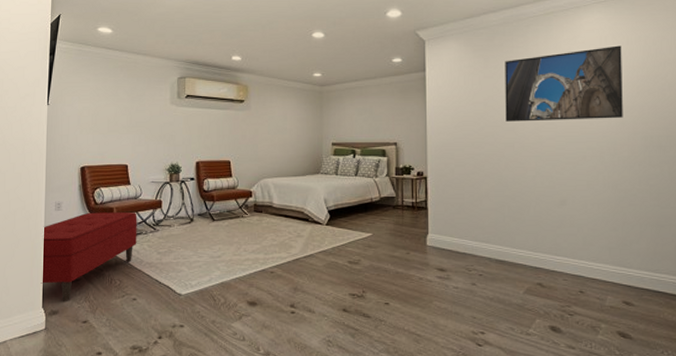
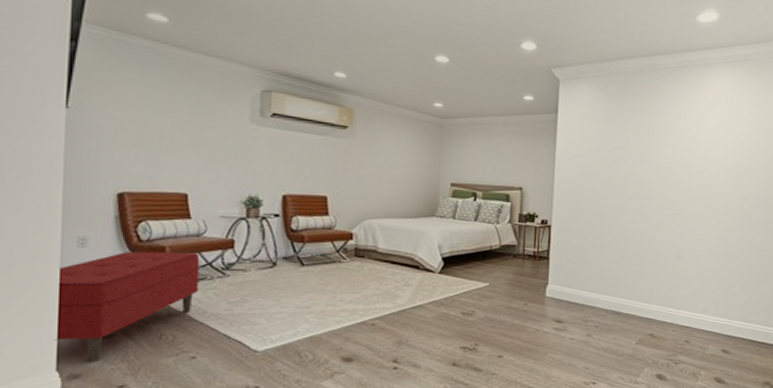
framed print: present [505,45,623,122] -> none [633,106,744,178]

